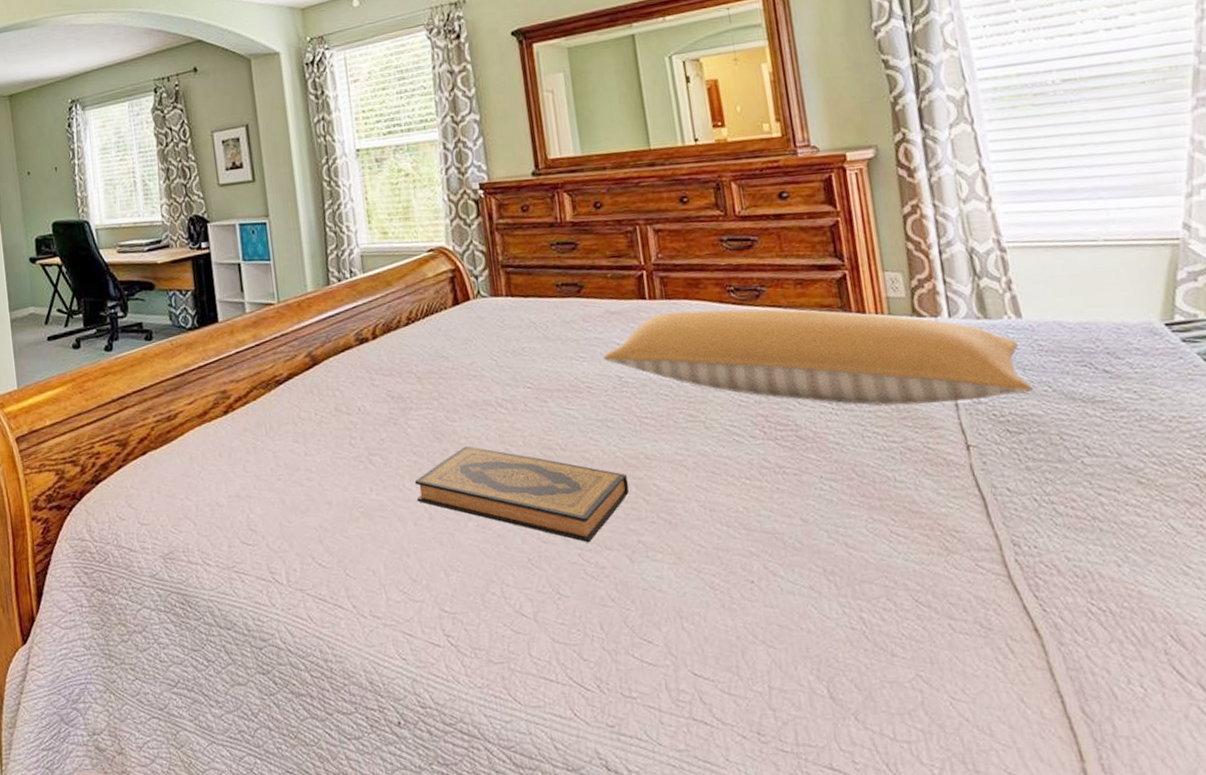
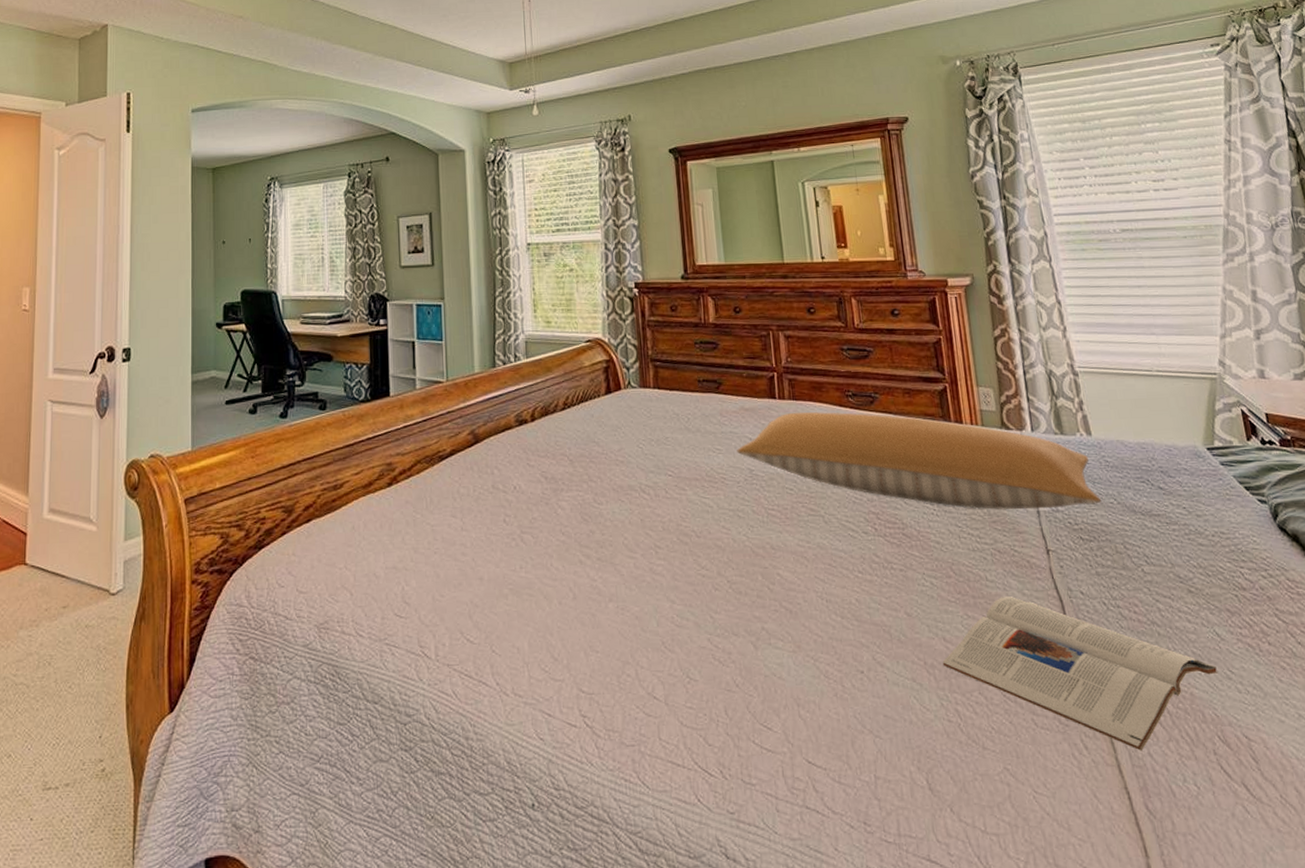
hardback book: present [414,446,629,543] -> none [561,528,756,628]
magazine: none [844,497,1173,653] -> present [942,596,1219,751]

